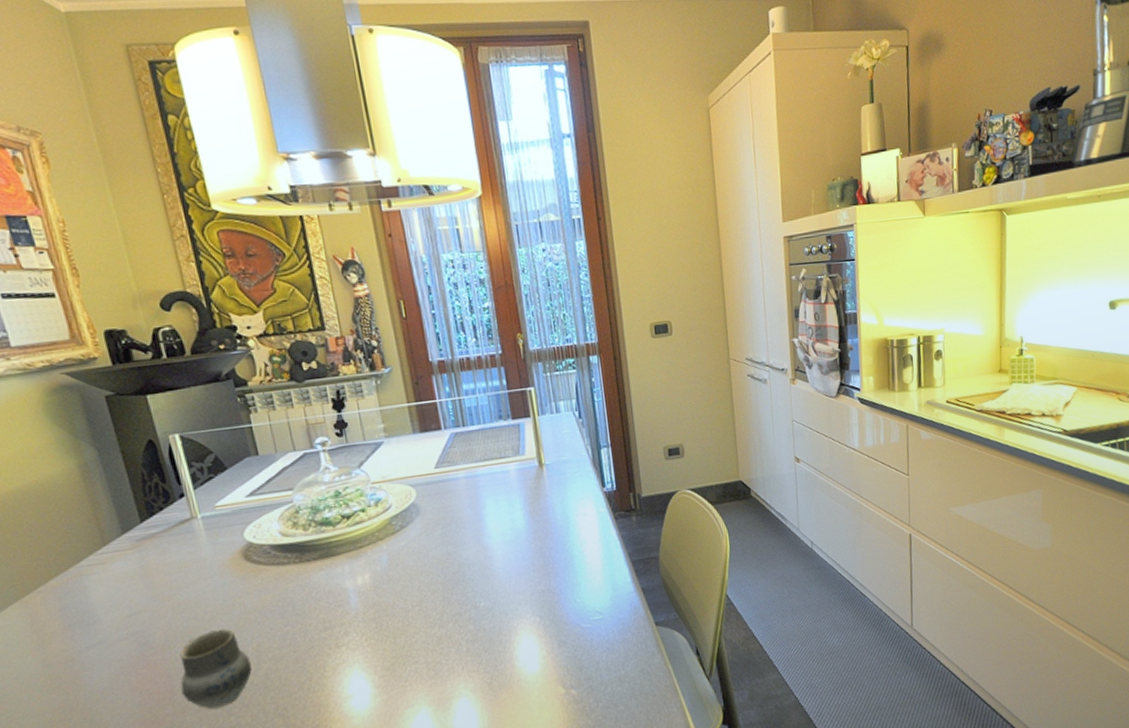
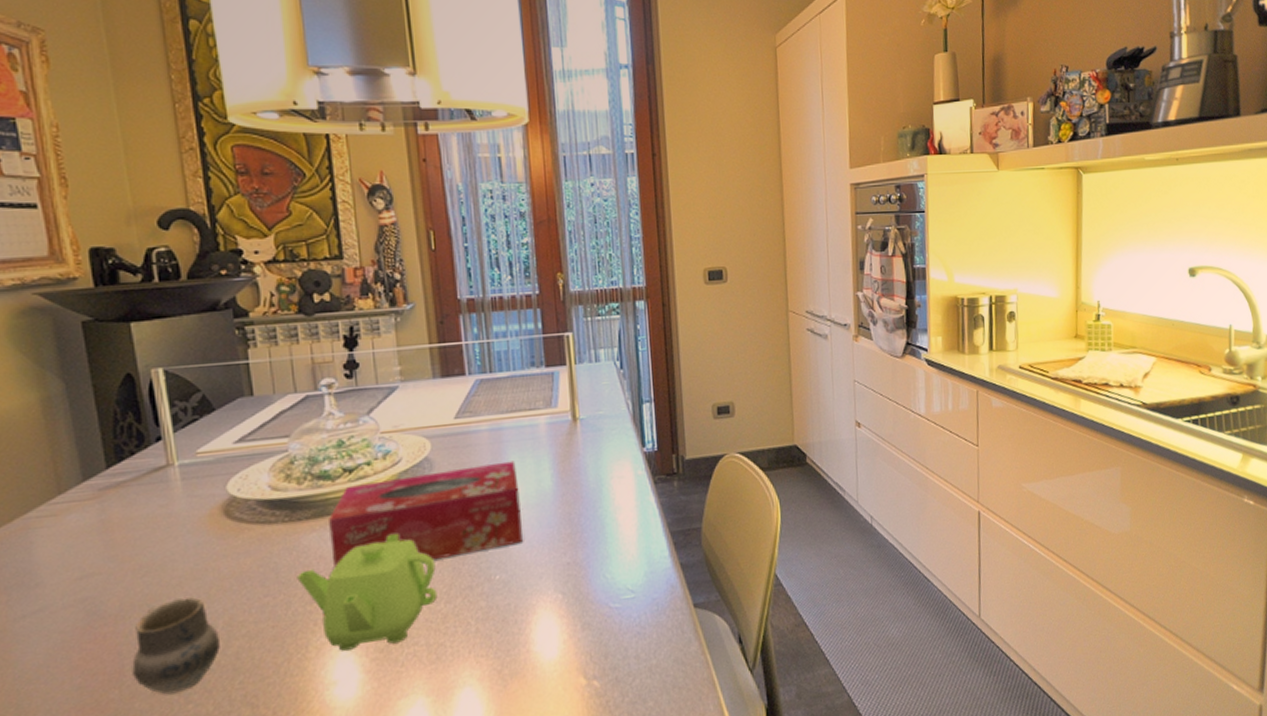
teapot: none [310,570,432,670] -> present [297,534,438,651]
tissue box: none [333,503,502,601] -> present [329,461,522,568]

